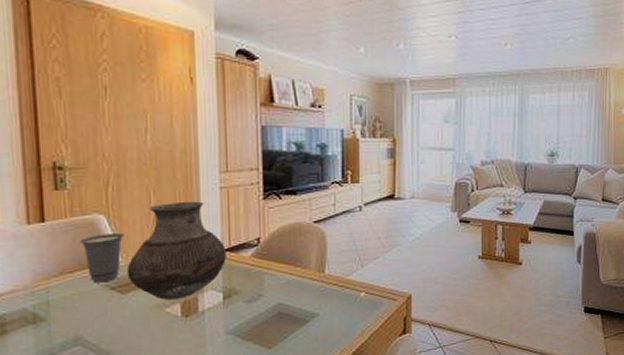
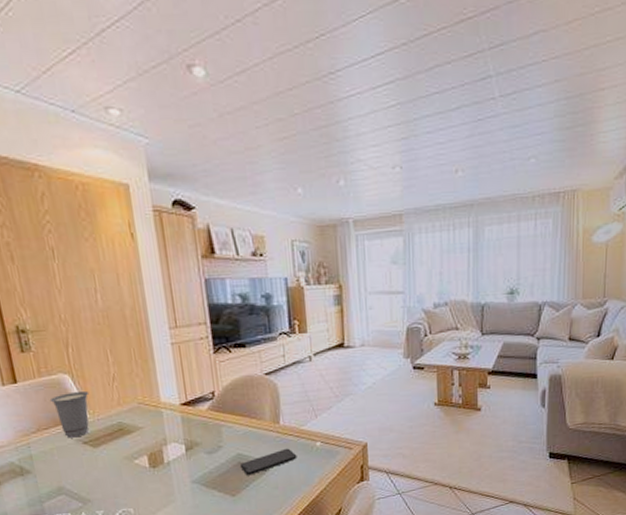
vase: present [127,201,226,300] -> none [95,357,185,452]
smartphone: none [279,298,340,327] -> present [239,448,297,476]

